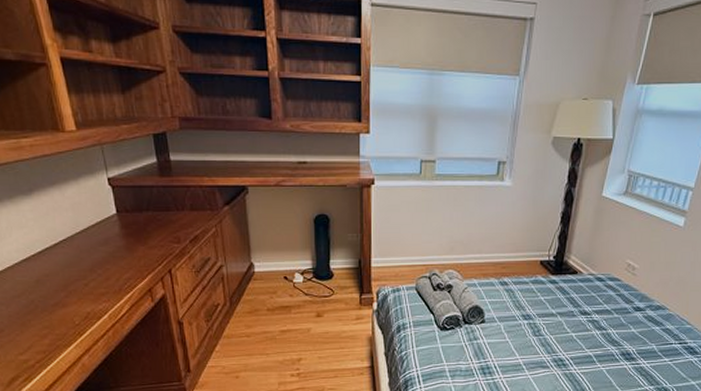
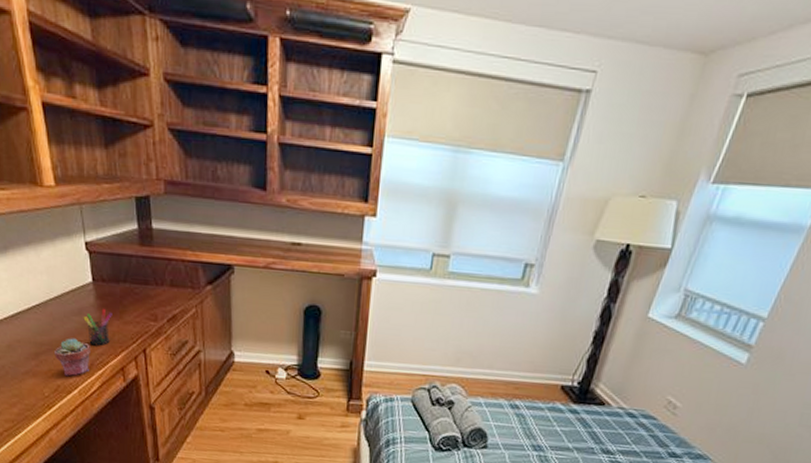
potted succulent: none [83,267,118,303] -> present [55,338,90,377]
pen holder: none [109,236,137,272] -> present [83,308,112,346]

